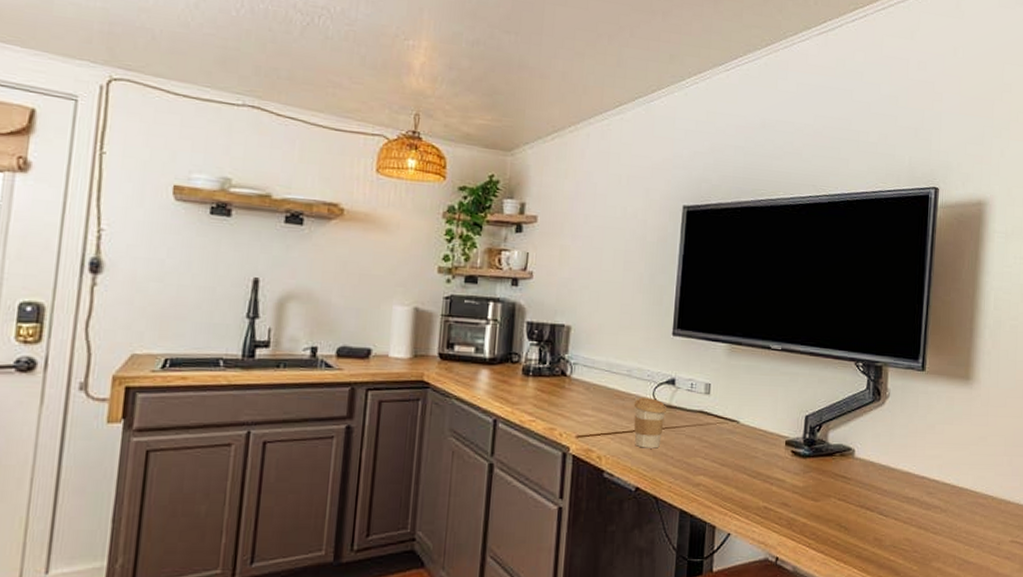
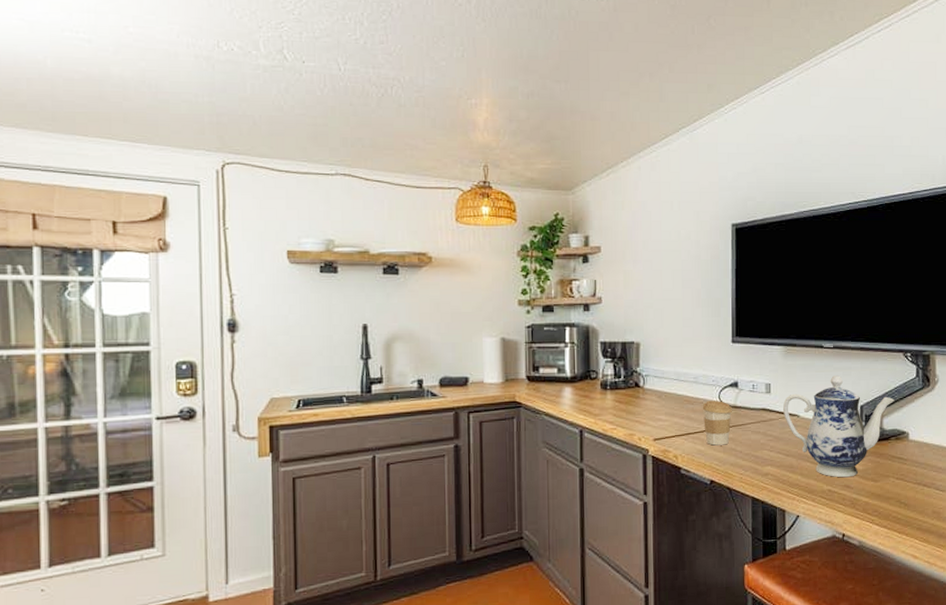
teapot: none [722,380,842,494] -> present [783,375,895,478]

